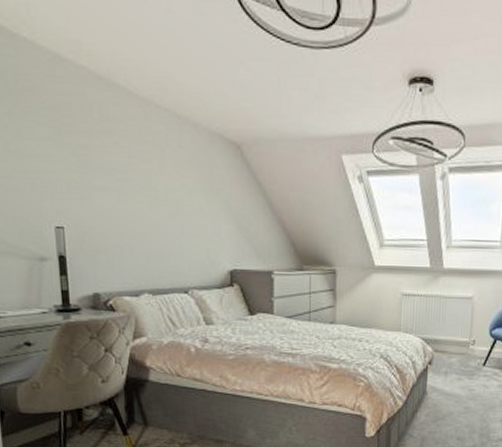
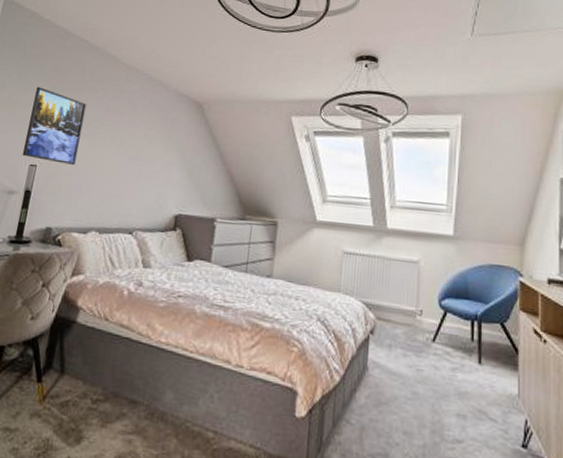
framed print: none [37,131,108,224] -> present [22,87,87,165]

